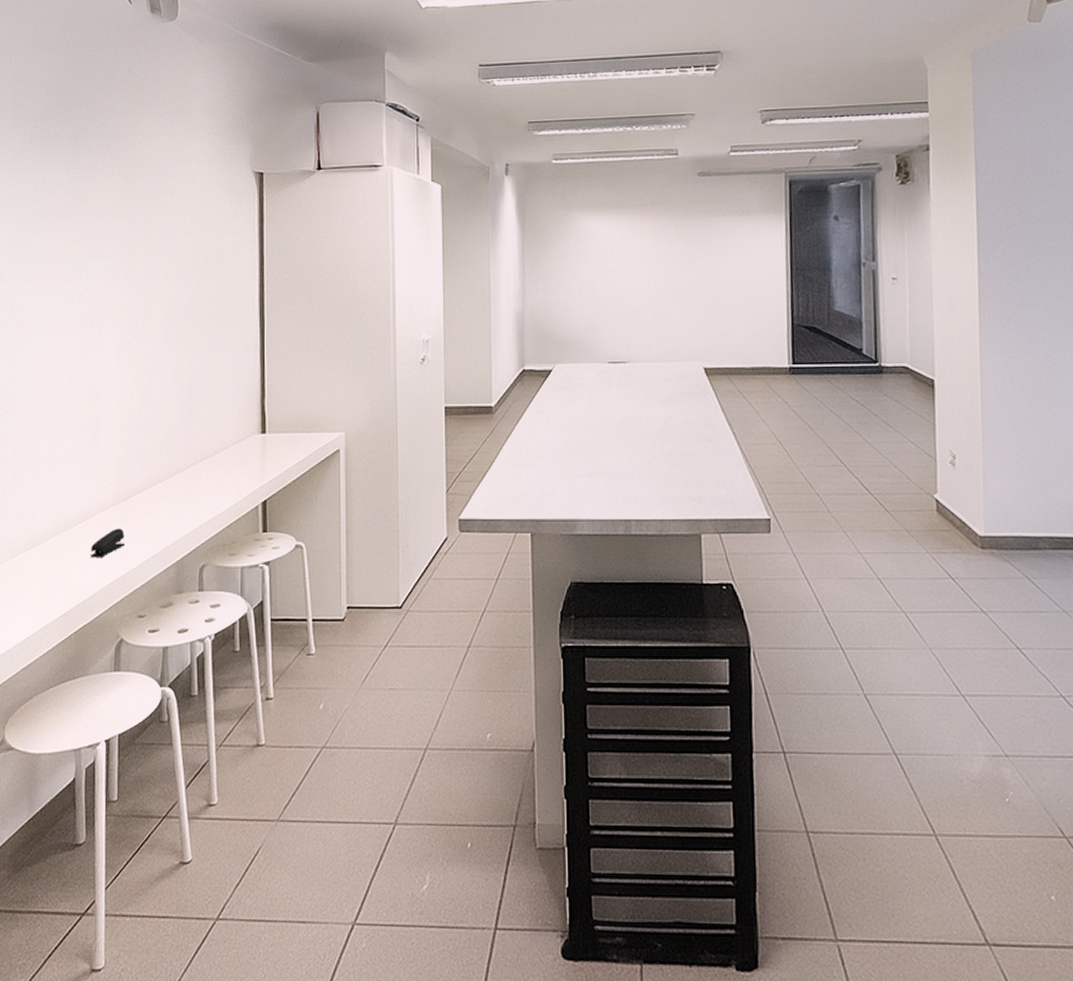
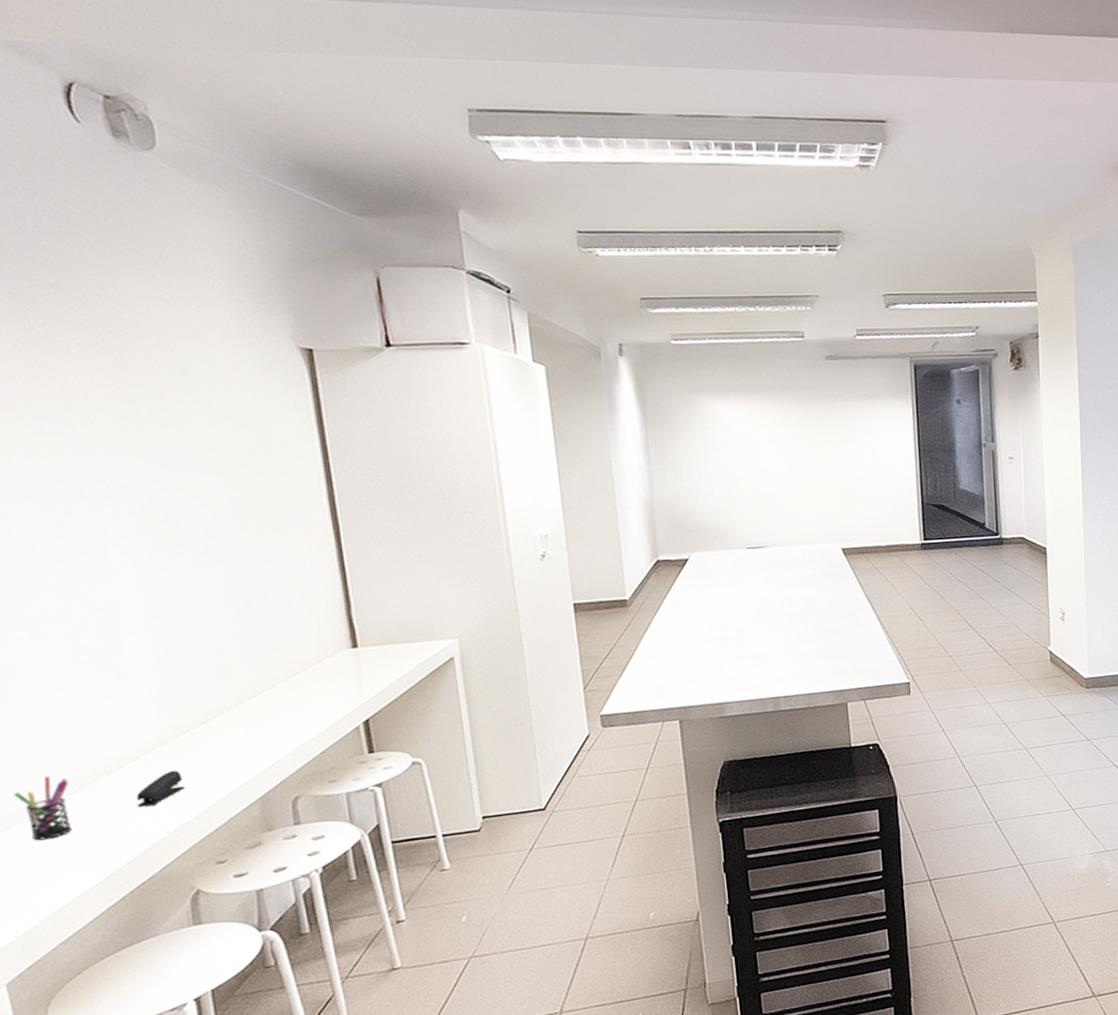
pen holder: none [12,522,49,576] -> present [14,776,73,841]

